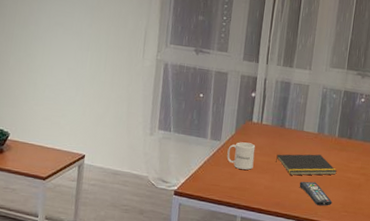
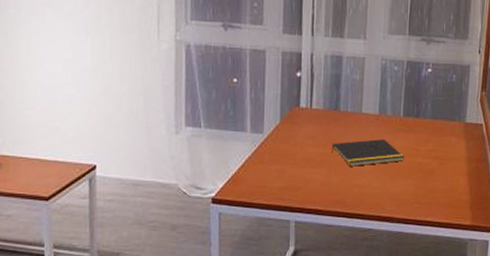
mug: present [227,142,256,170] -> none [272,132,306,165]
remote control: present [299,181,333,206] -> none [361,172,402,199]

